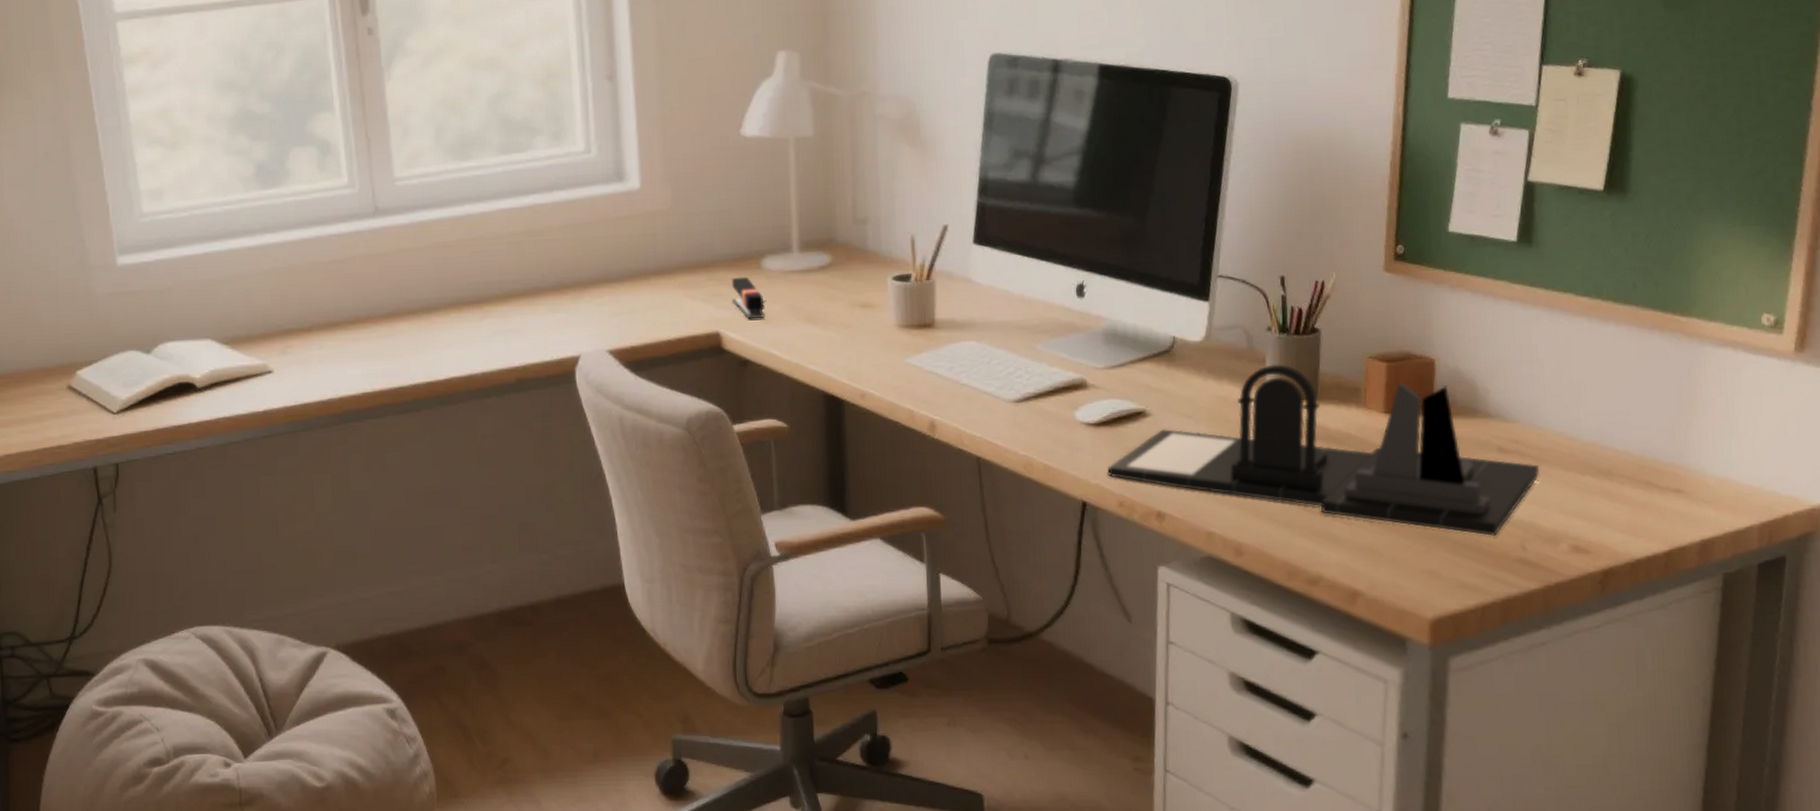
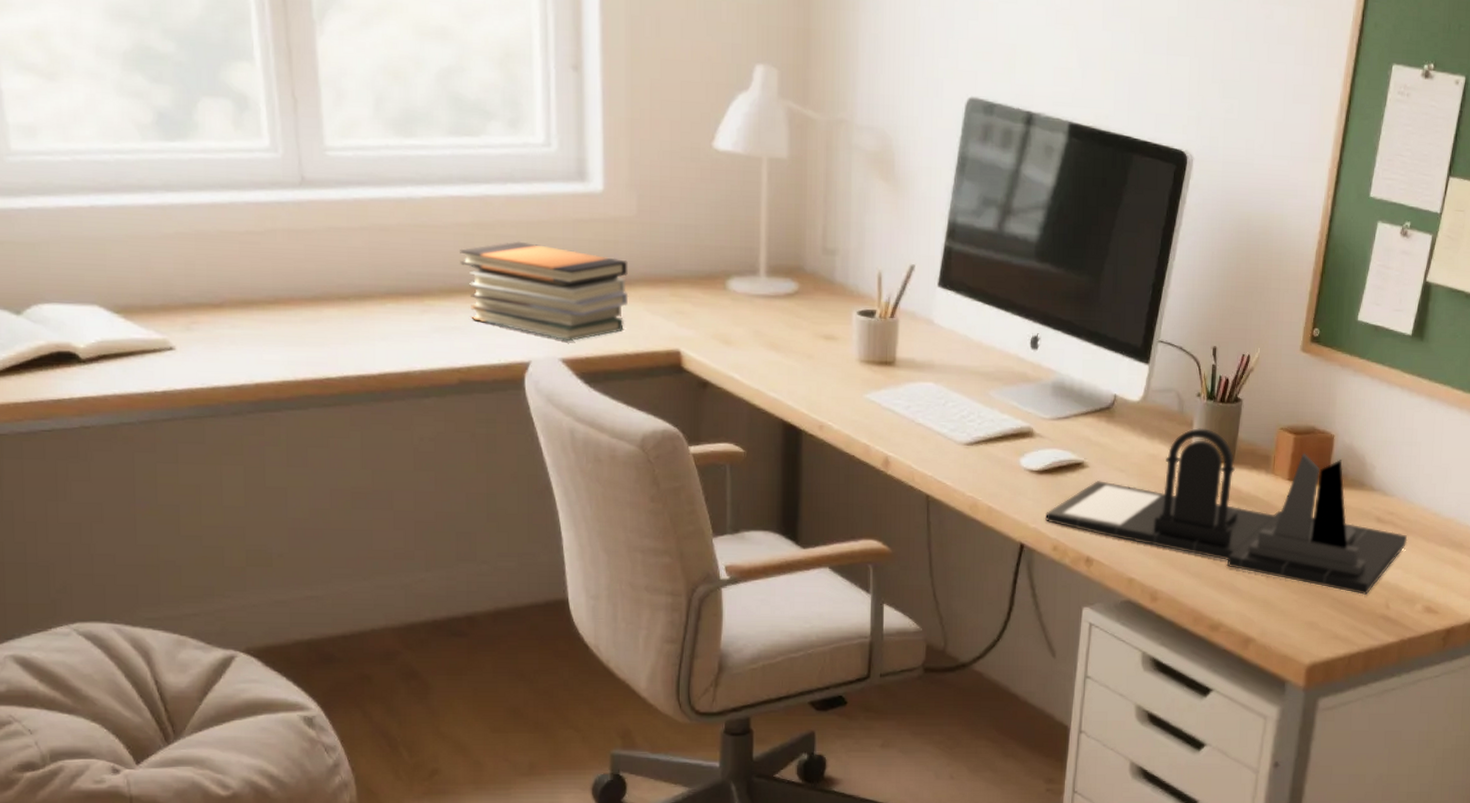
book stack: none [513,243,669,334] -> present [460,241,629,342]
stapler: present [732,276,765,319] -> none [694,295,728,341]

